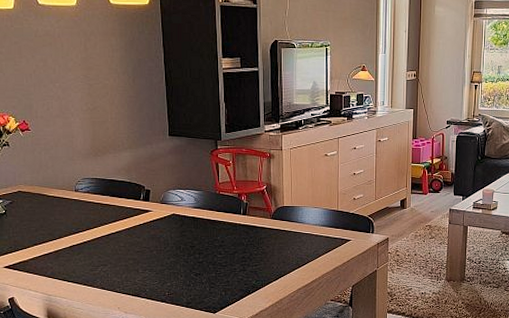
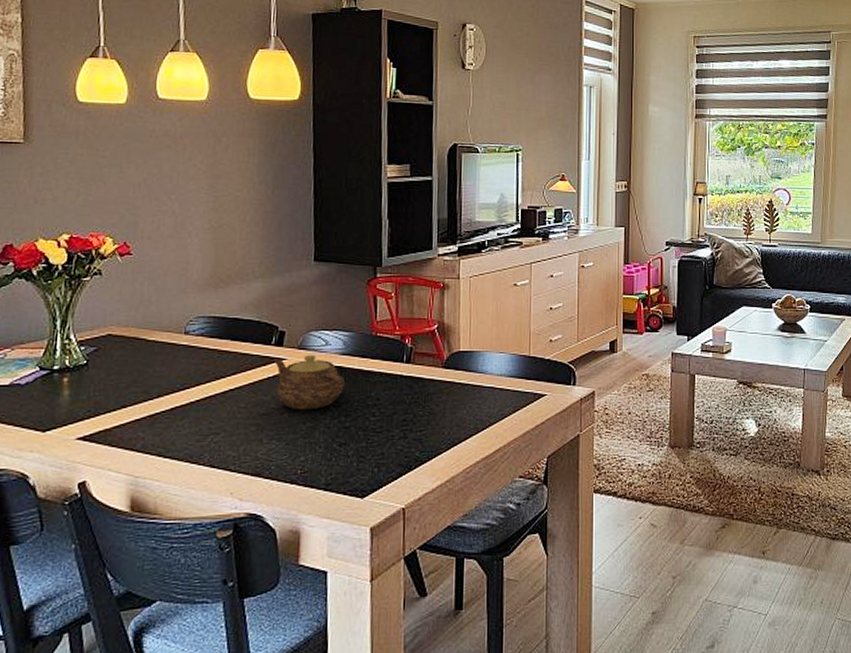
teapot: none [143,207,198,249] -> present [273,354,346,410]

